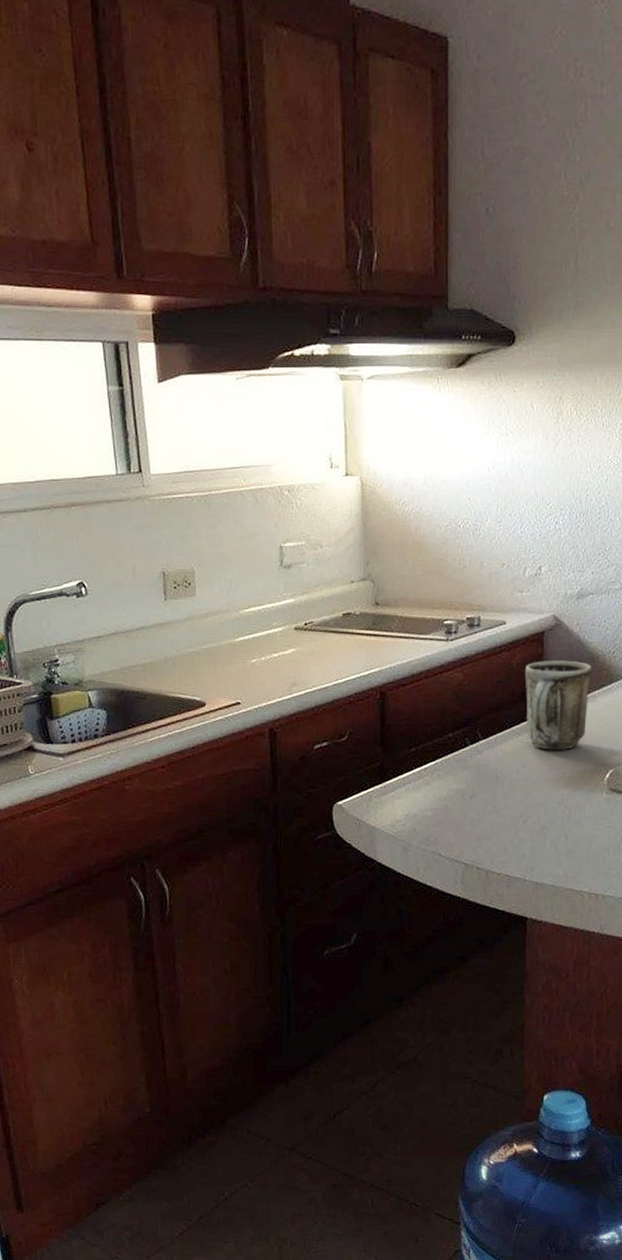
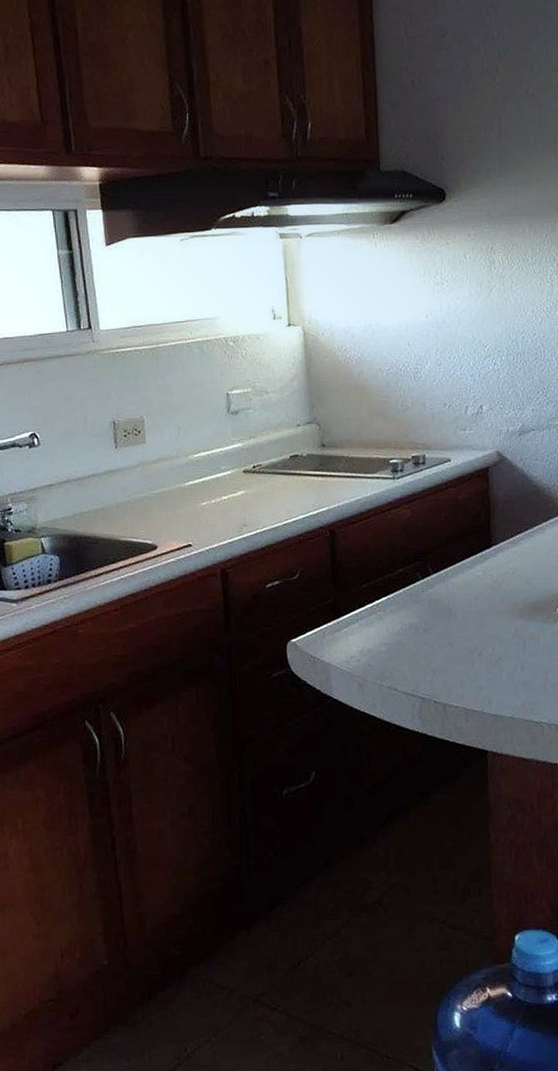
mug: present [525,660,592,750] -> none [471,494,538,582]

